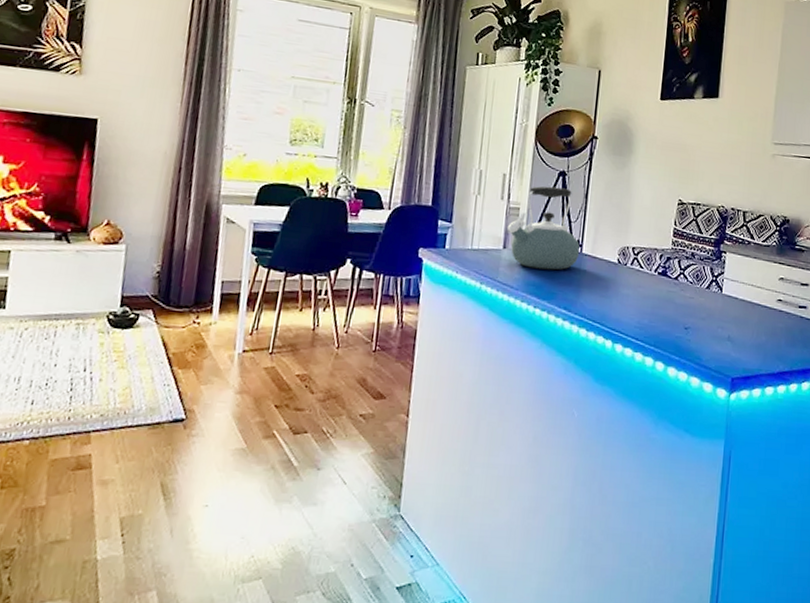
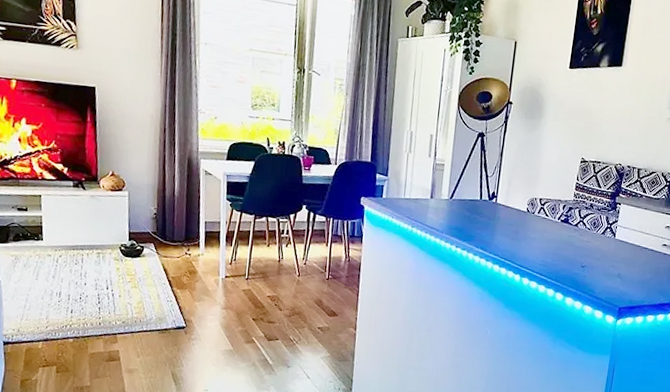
kettle: present [506,186,580,270] -> none [433,145,495,217]

